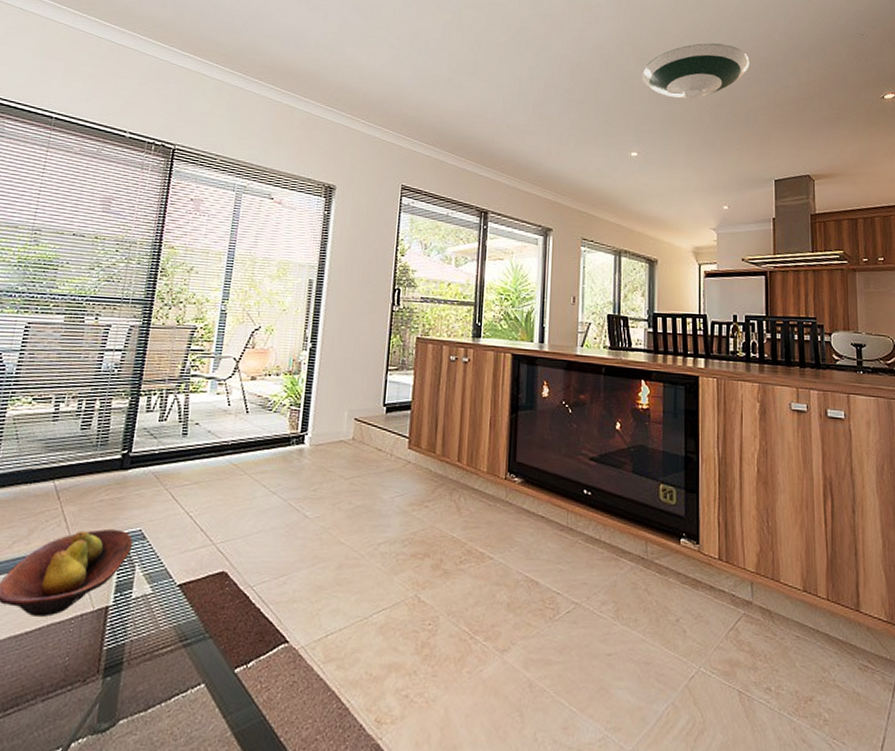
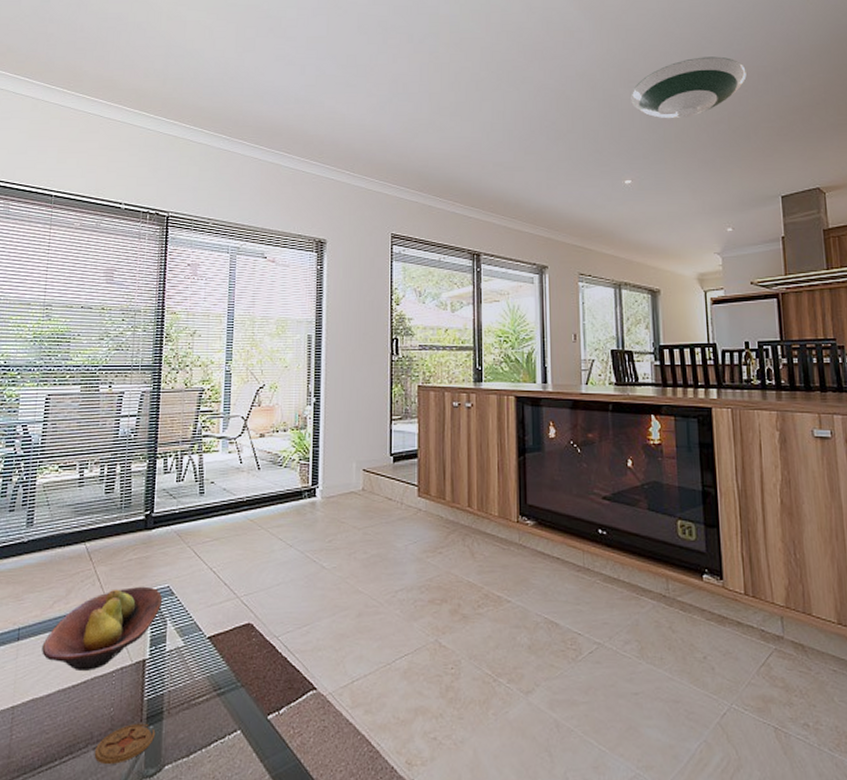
coaster: none [42,674,113,717] -> present [94,723,156,764]

